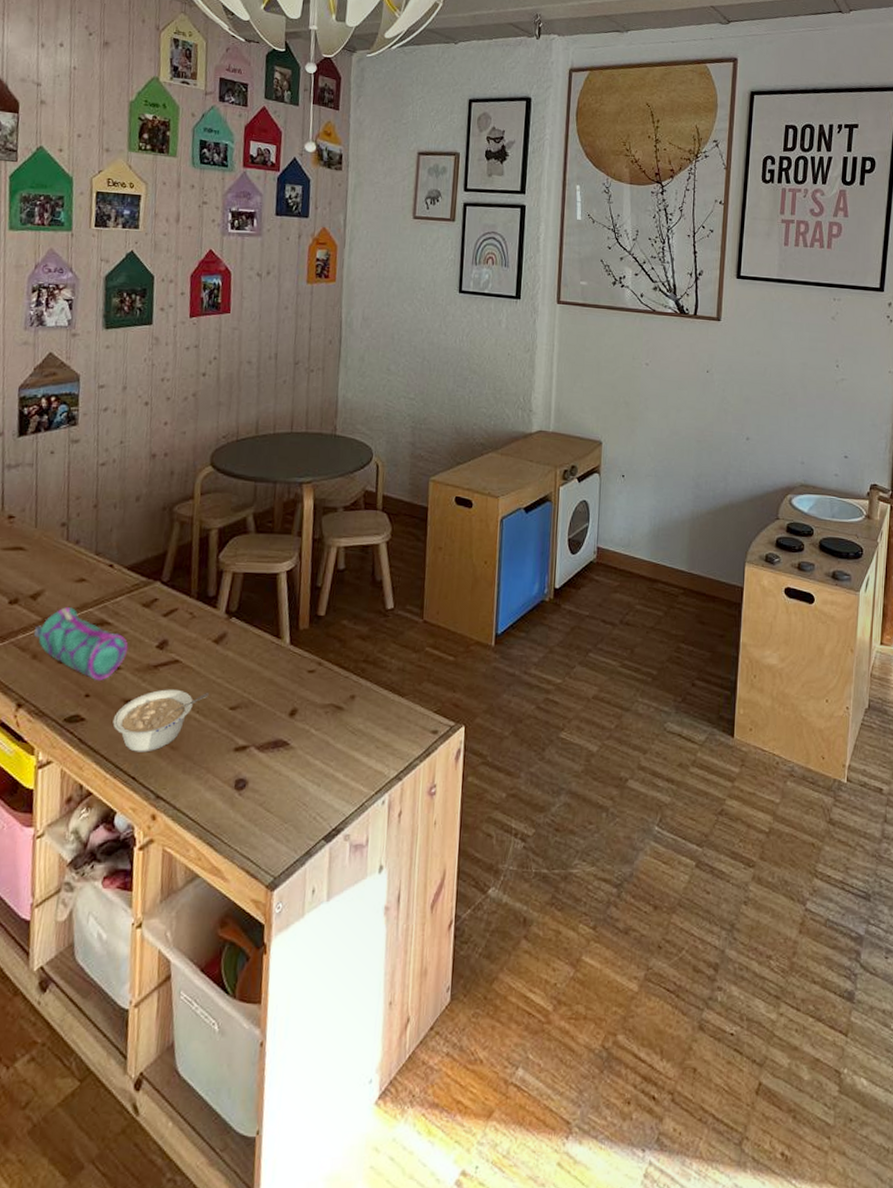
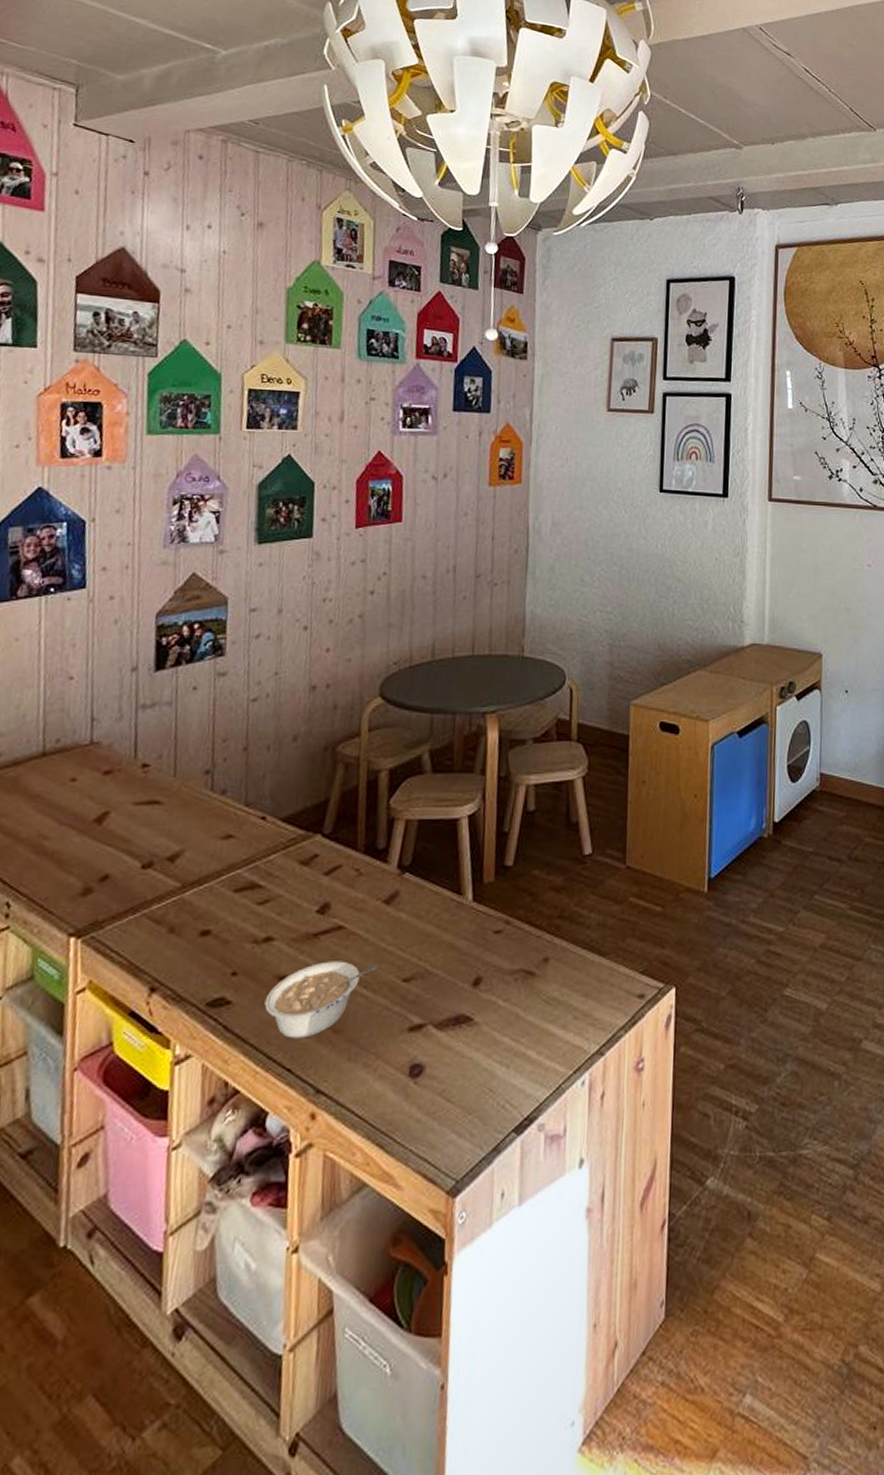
pencil case: present [34,607,128,681] -> none [171,869,283,956]

